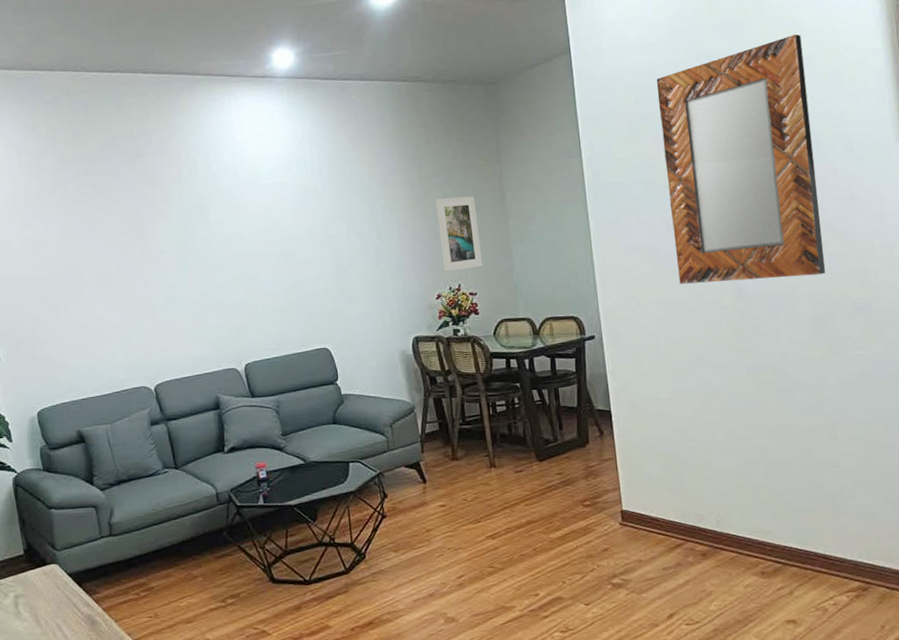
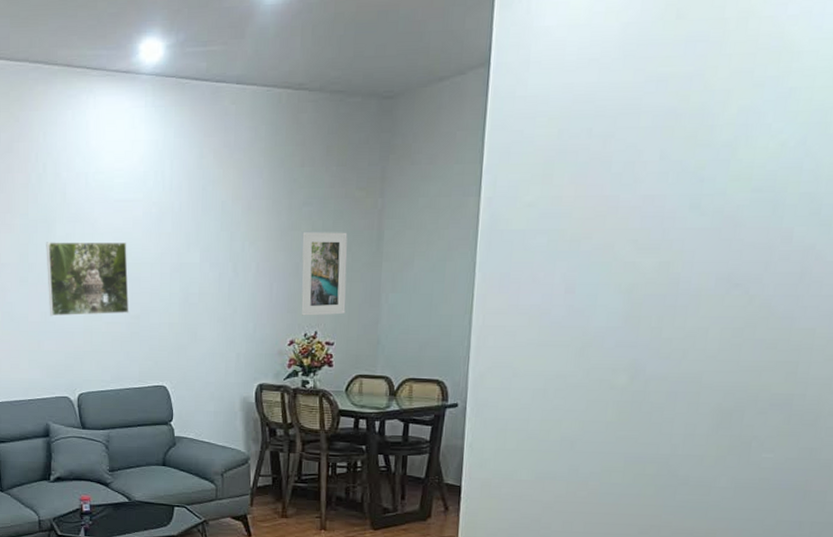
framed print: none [202,221,286,294] -> present [46,241,129,317]
home mirror: present [656,34,826,284] -> none [568,59,789,361]

